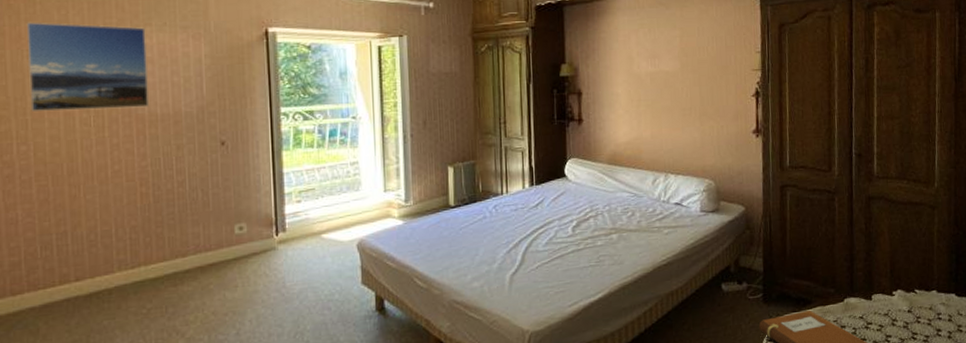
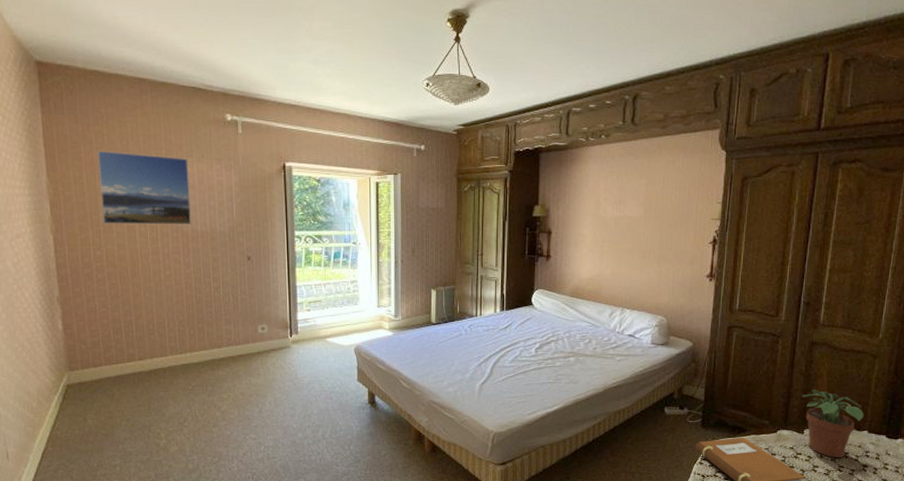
potted plant: none [865,249,931,325] -> present [801,390,864,458]

